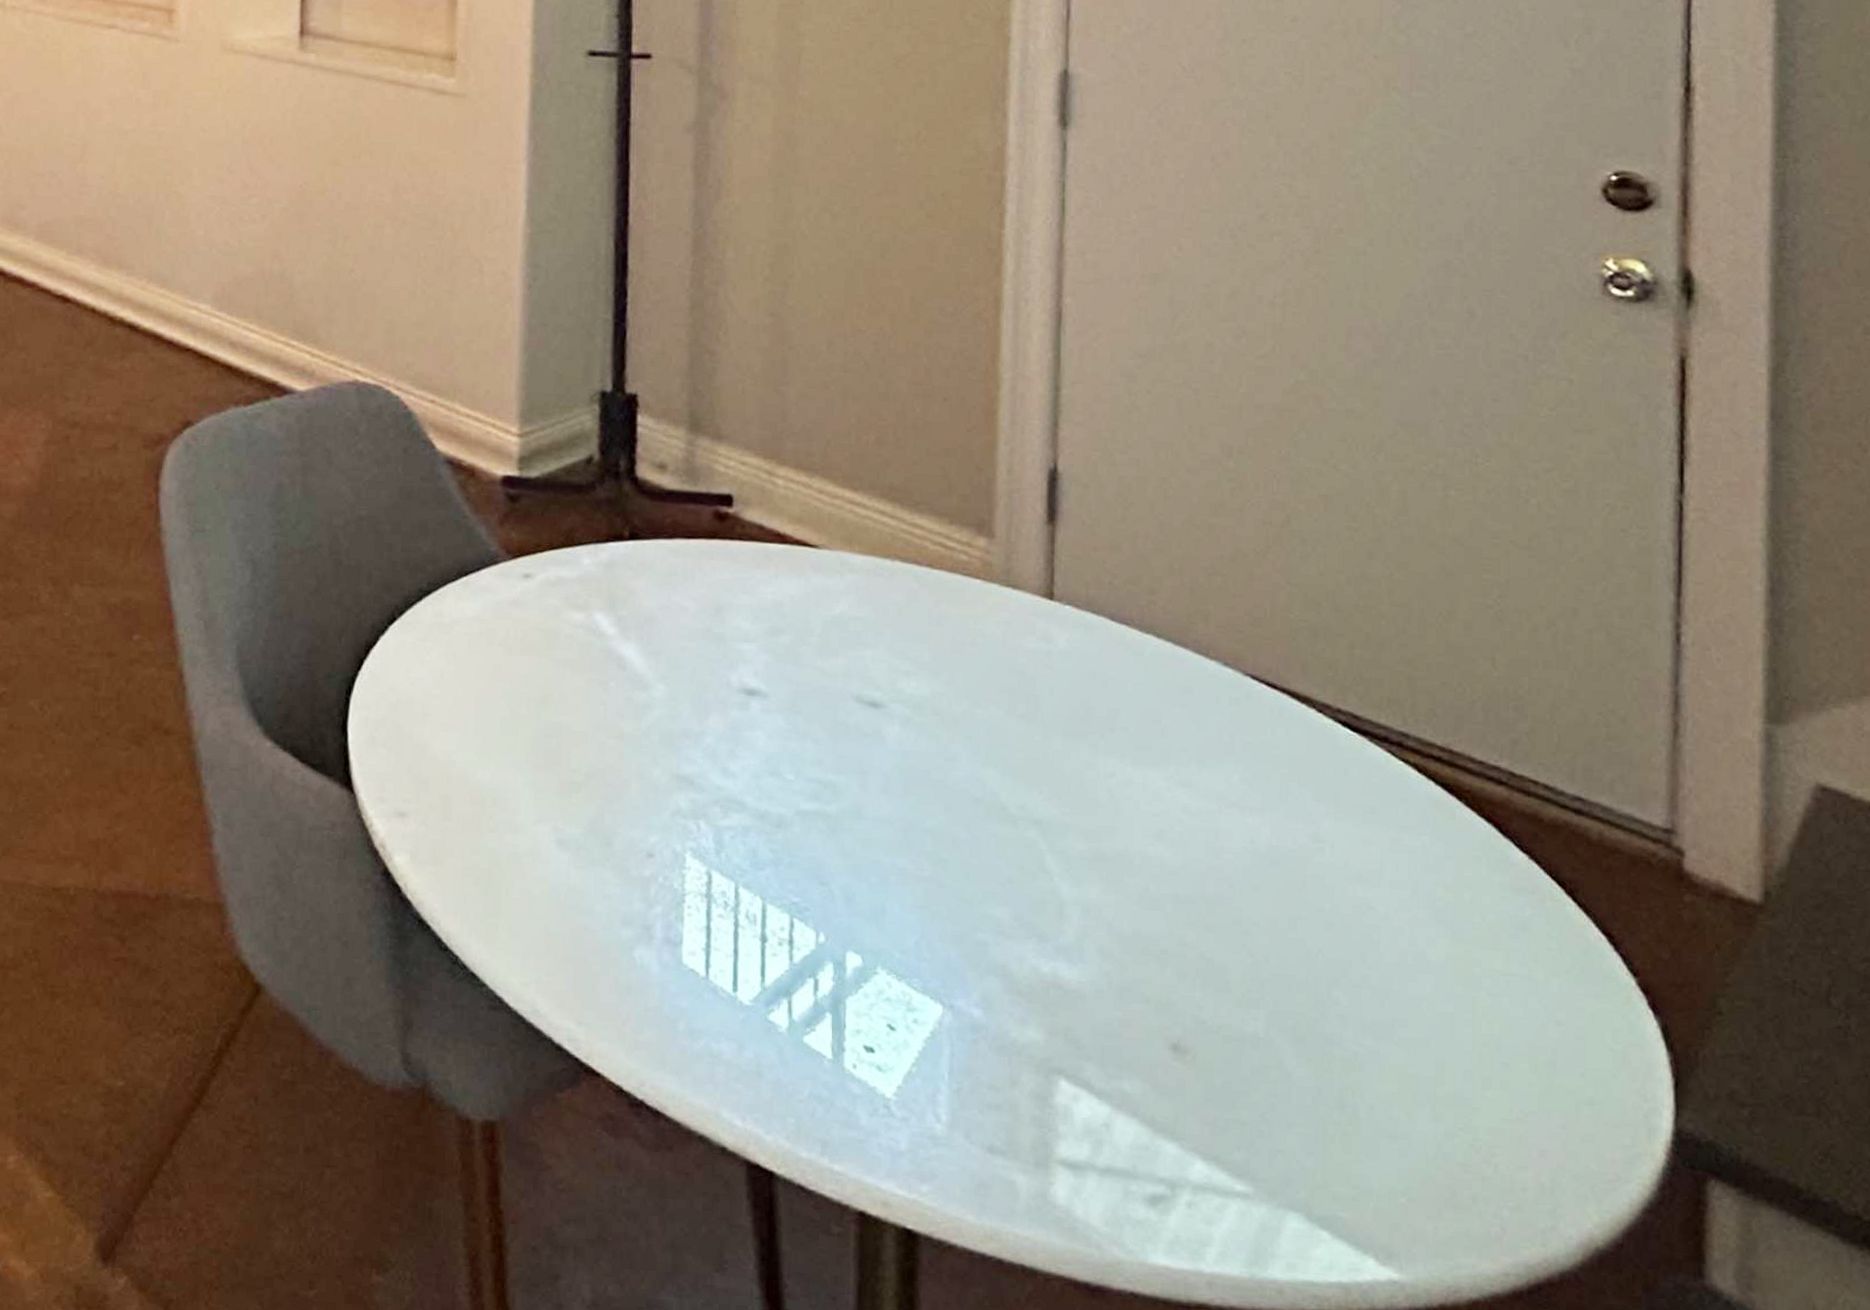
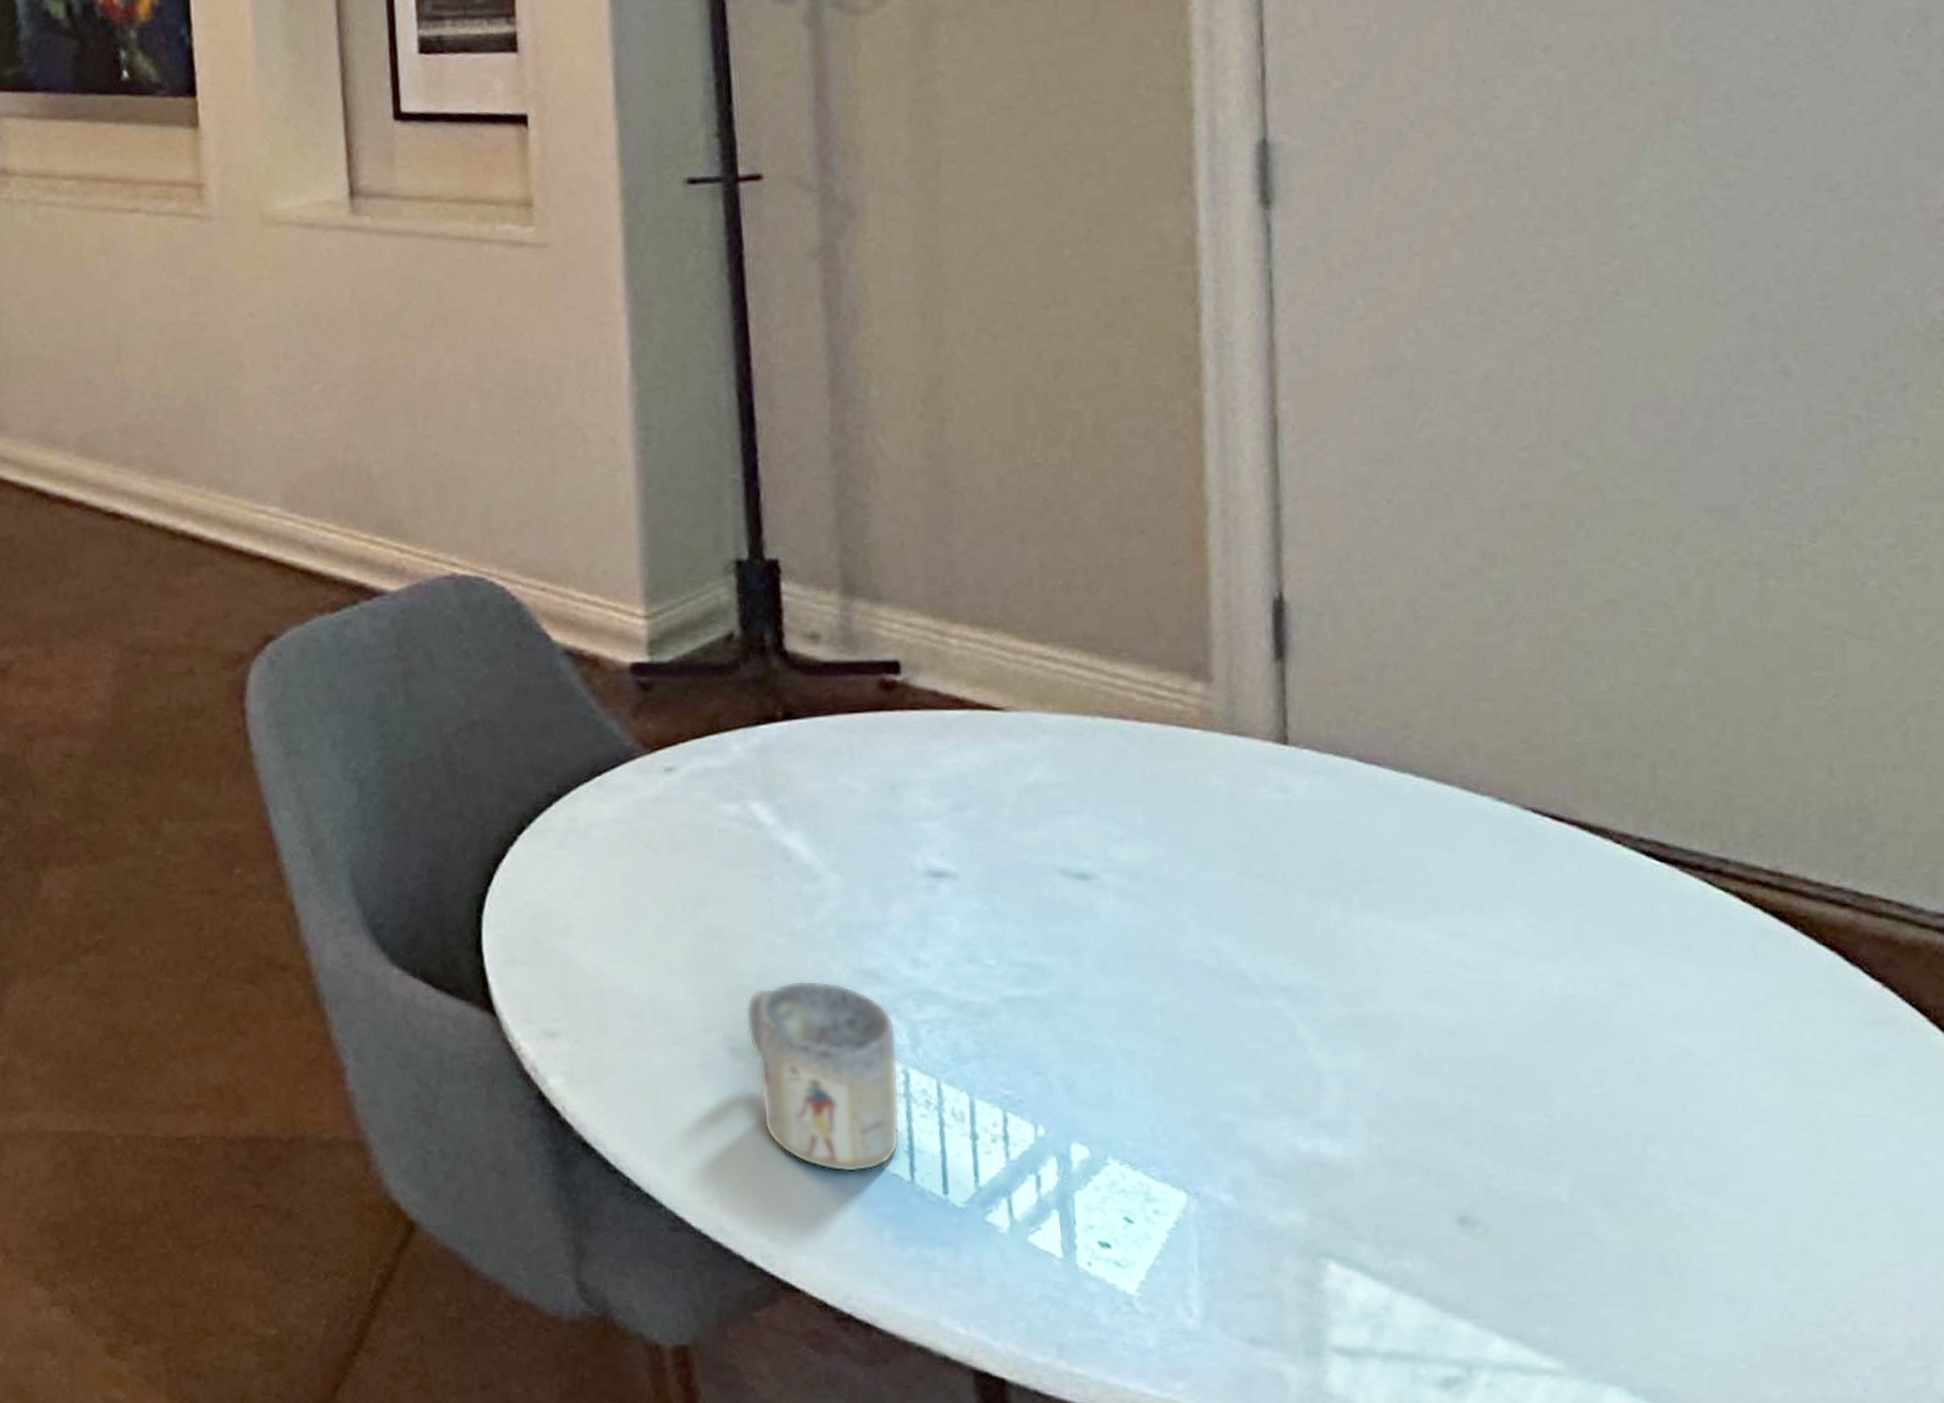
mug: none [573,780,704,965] -> present [745,980,901,1173]

